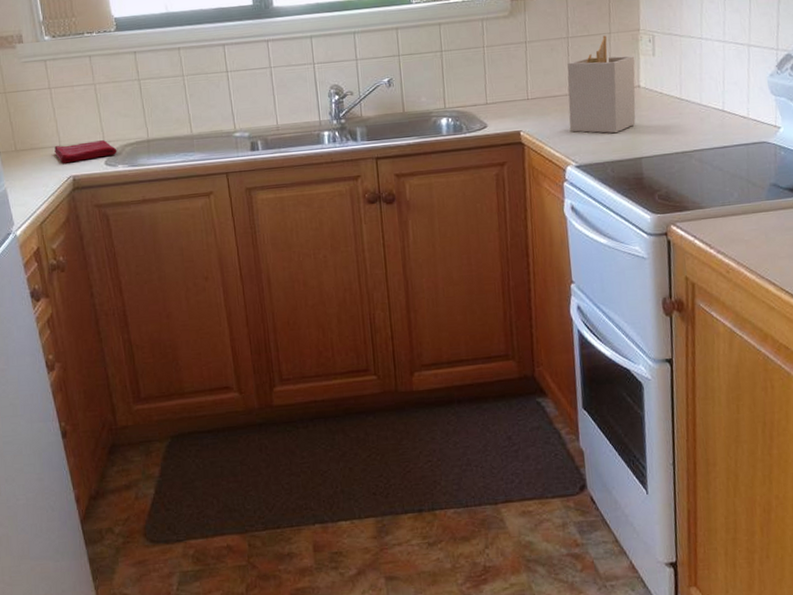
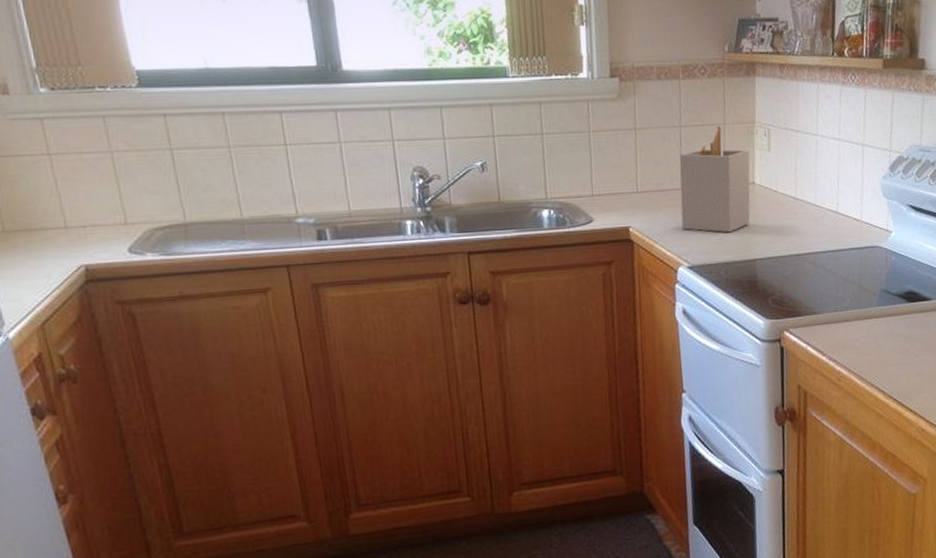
dish towel: present [54,140,117,164] -> none [58,222,144,250]

